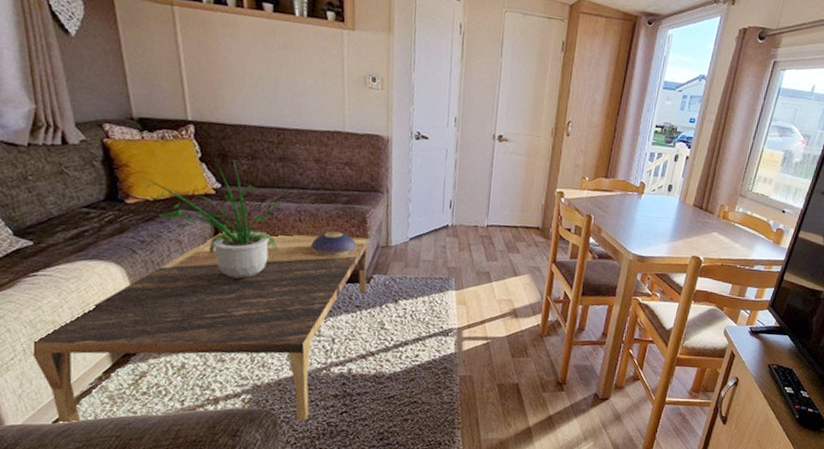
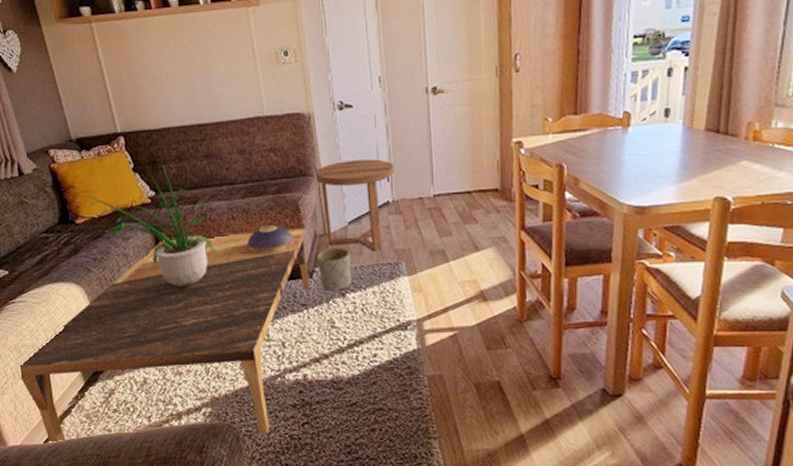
planter: none [376,258,408,297] -> present [317,247,352,291]
side table: none [385,184,457,268] -> present [314,159,395,253]

